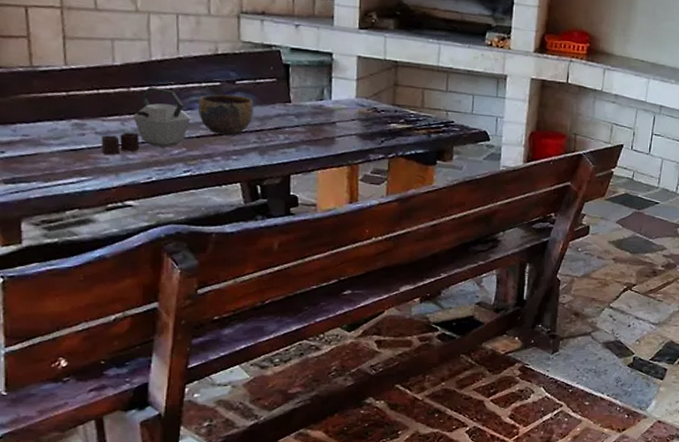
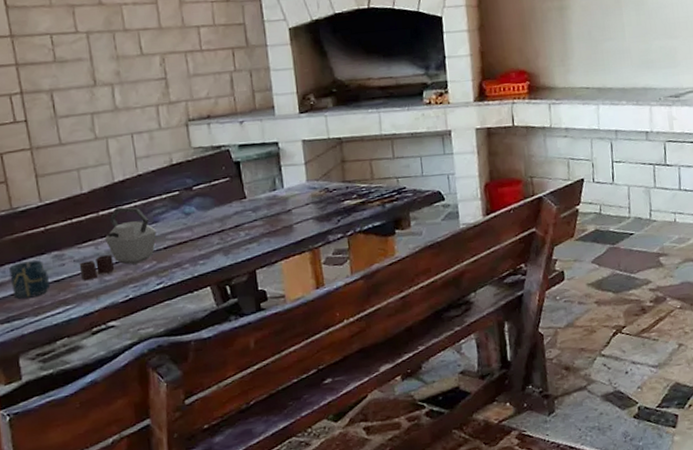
cup: none [21,123,66,163] -> present [9,260,51,299]
bowl: present [197,94,254,136] -> none [161,200,213,243]

